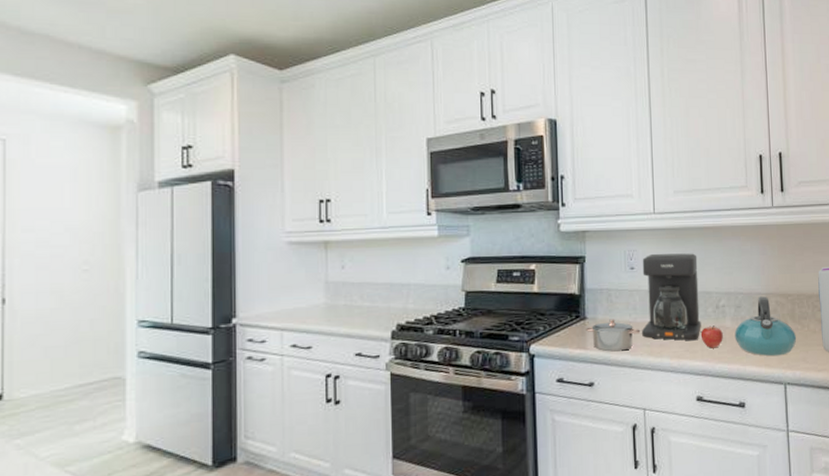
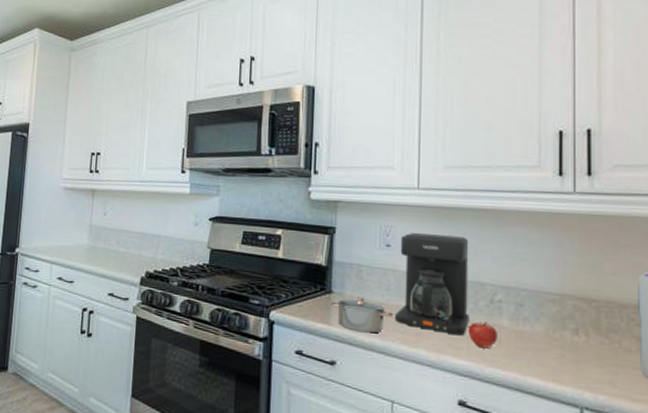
kettle: present [734,296,797,357] -> none [513,296,602,373]

